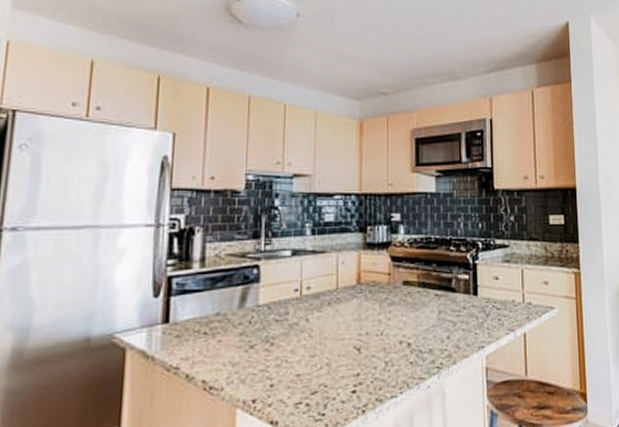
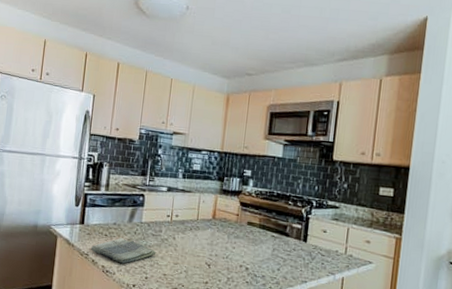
dish towel: none [182,333,284,371] -> present [90,238,157,264]

